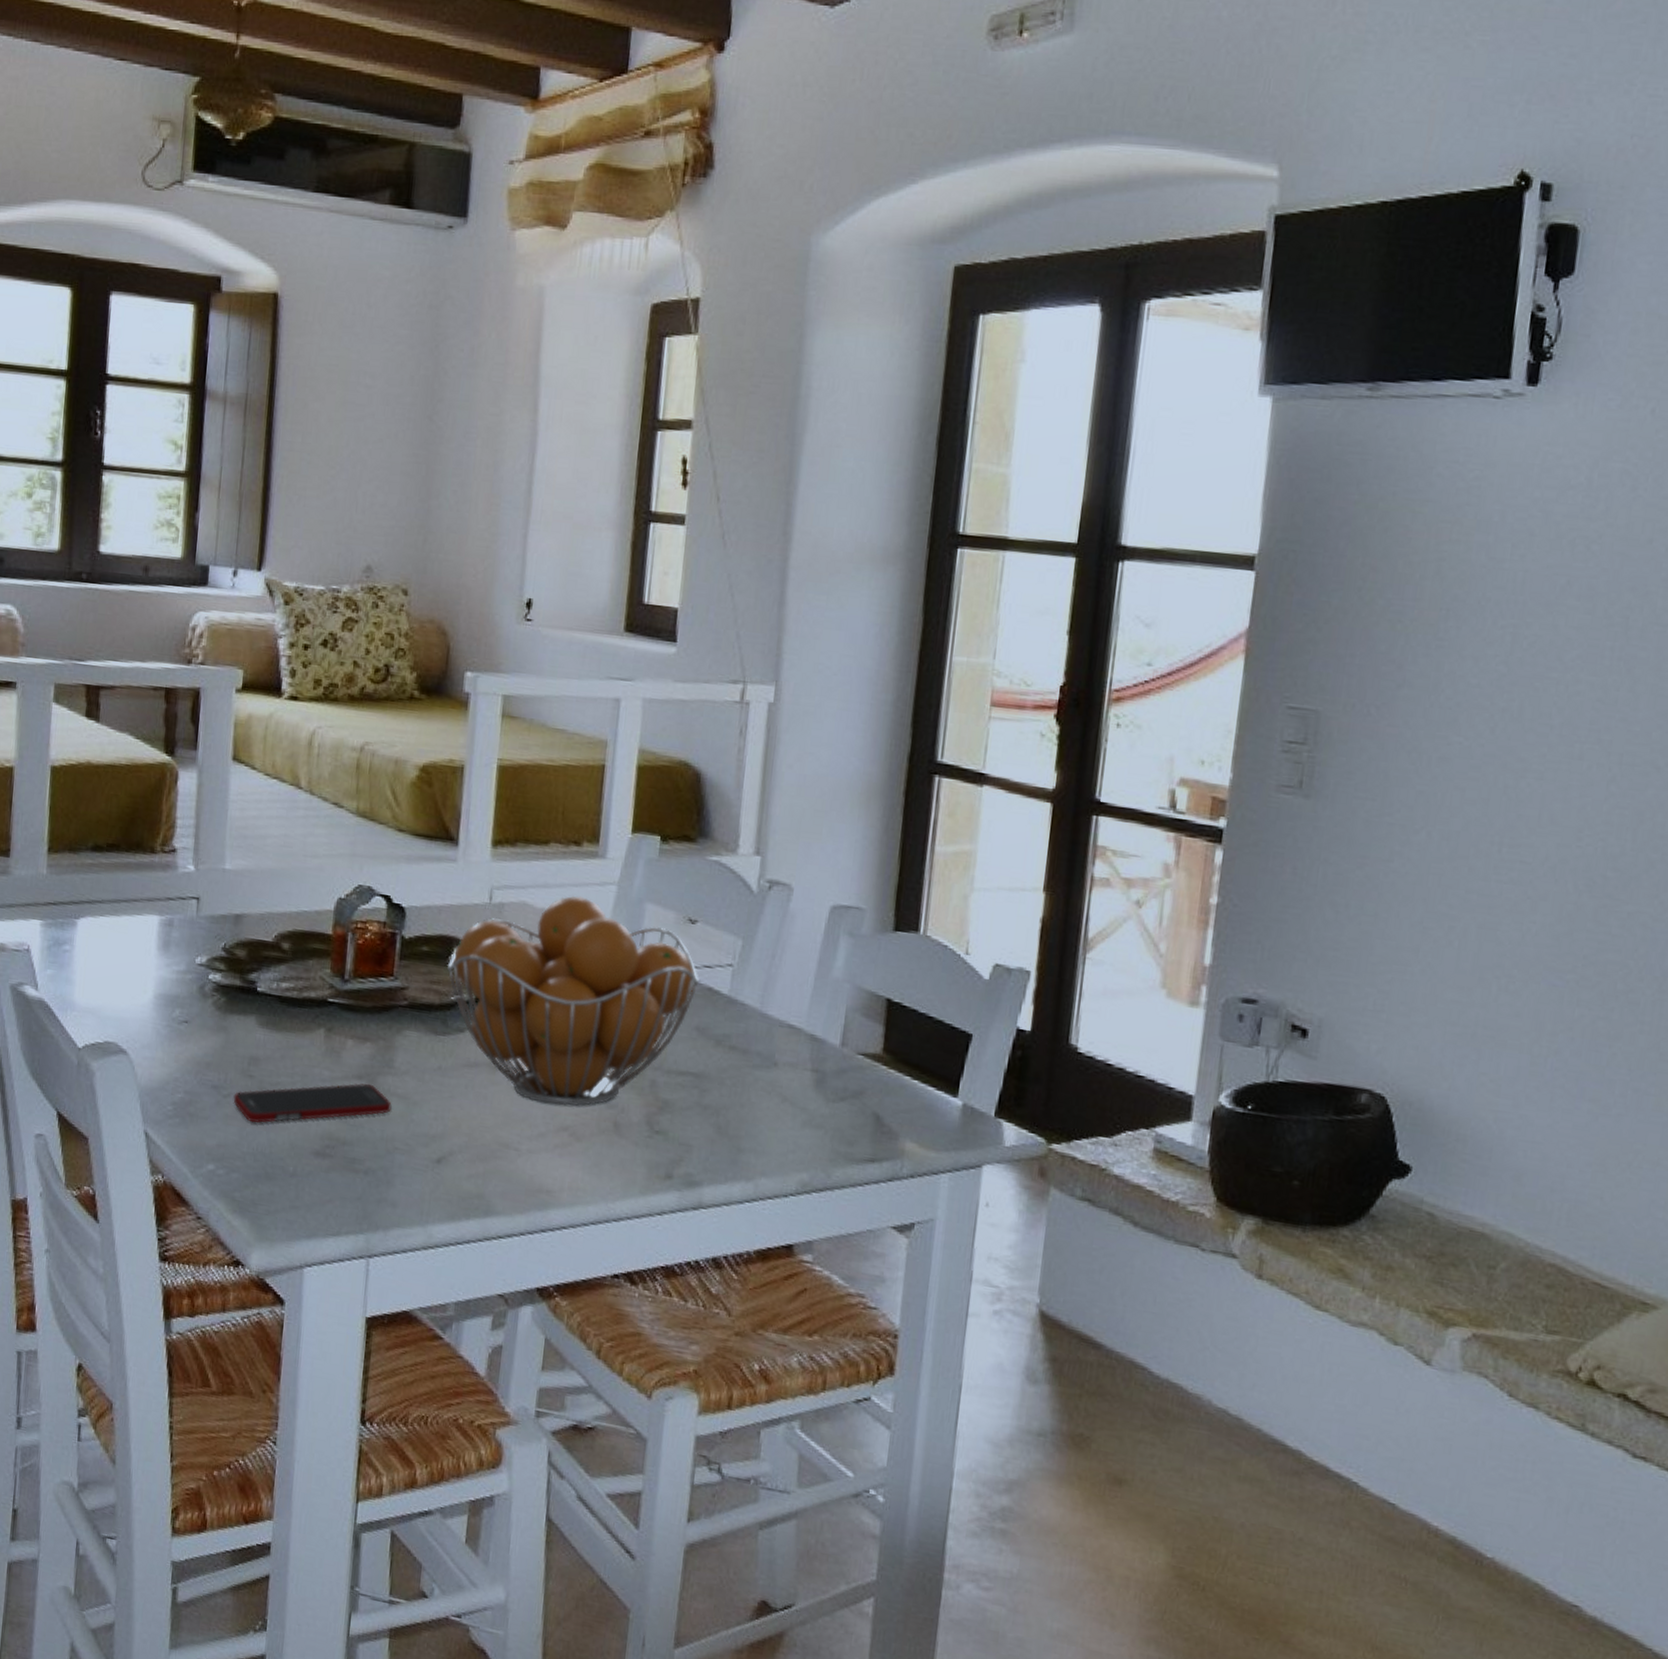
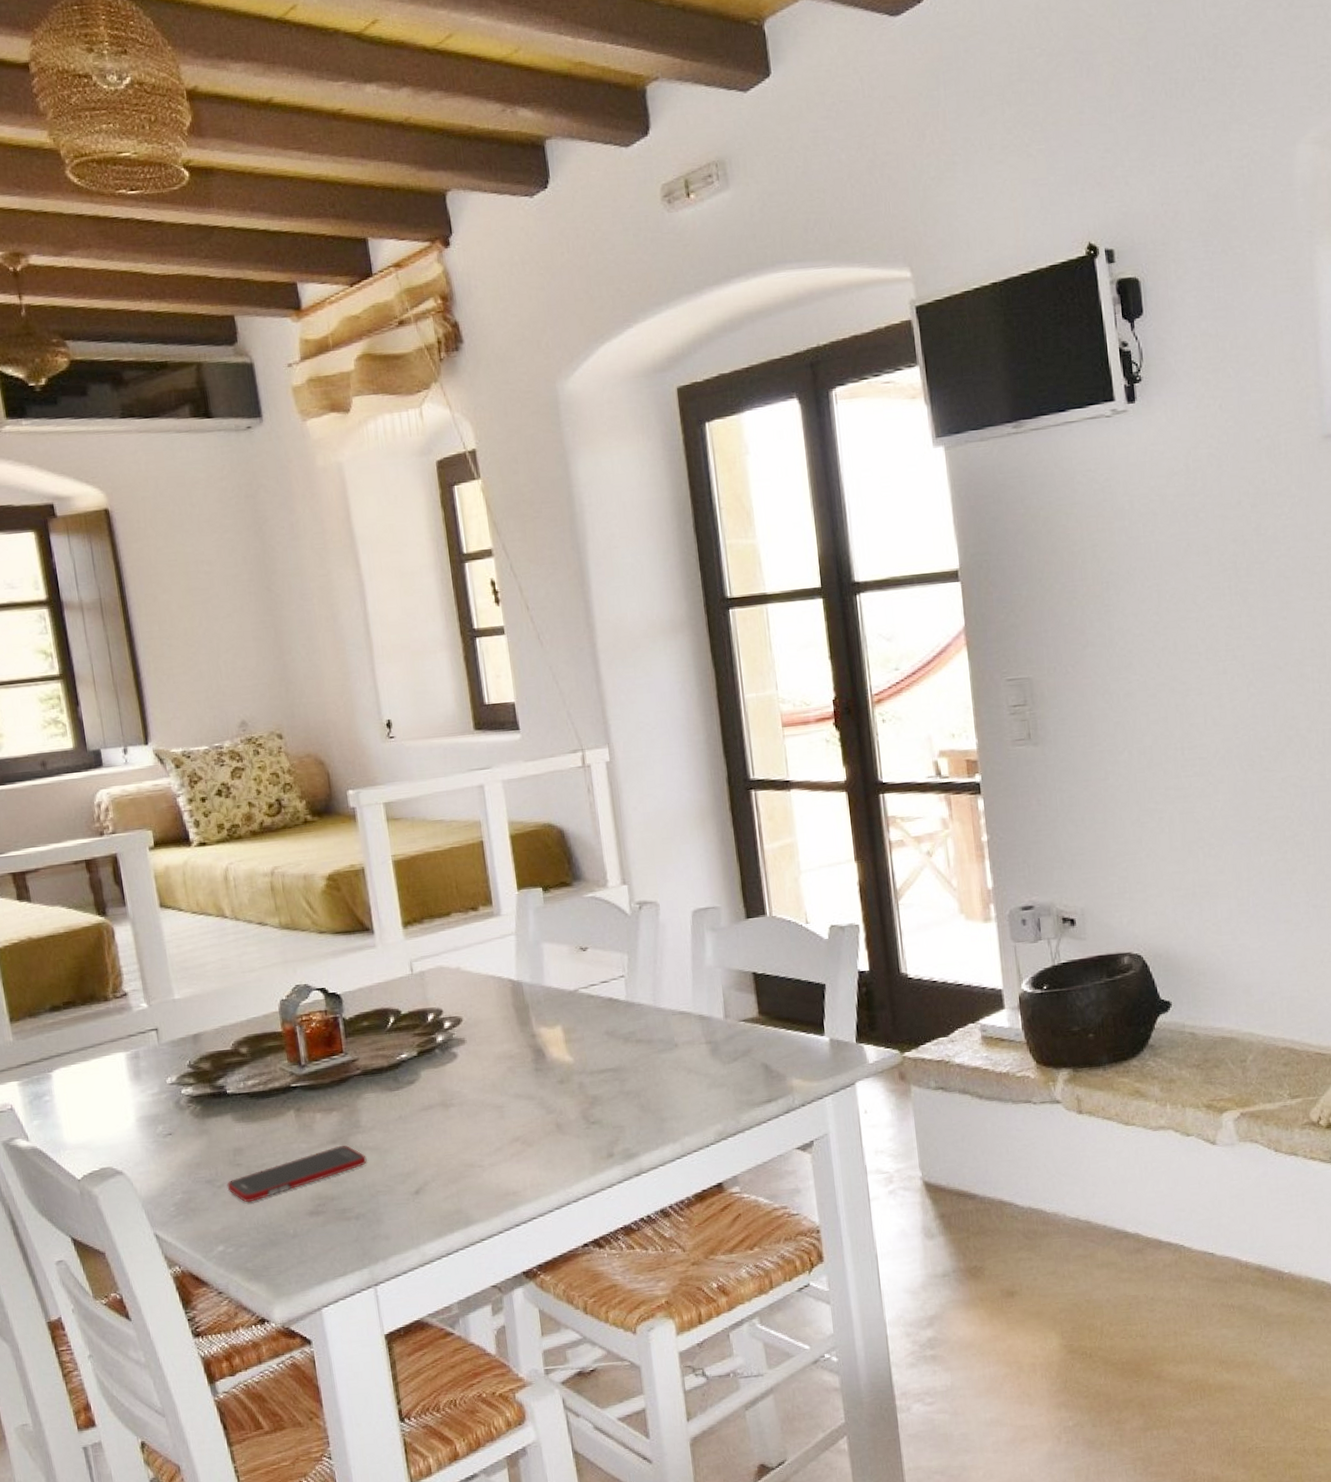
fruit basket: present [447,895,699,1106] -> none [387,950,600,1125]

